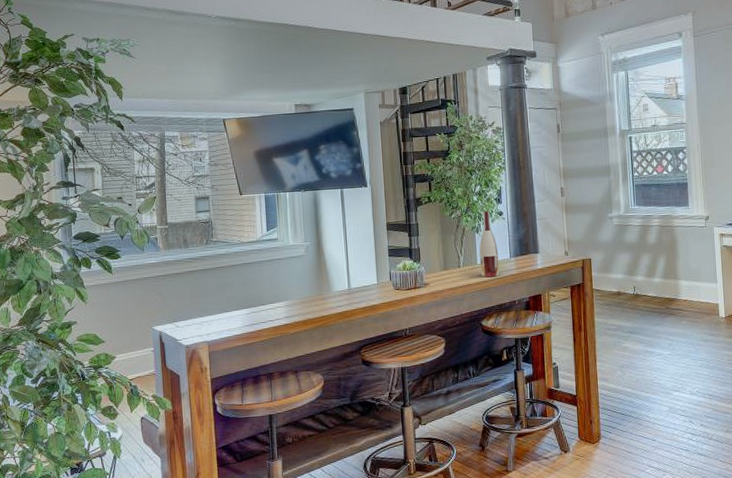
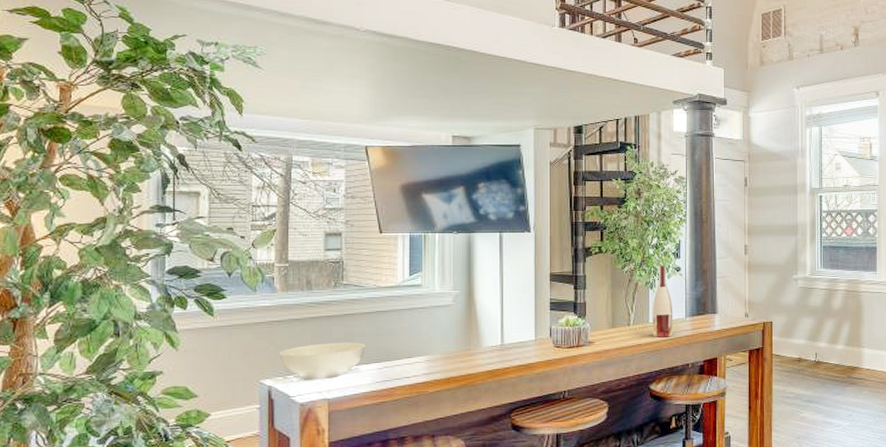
bowl: none [165,291,236,325] -> present [278,342,366,379]

